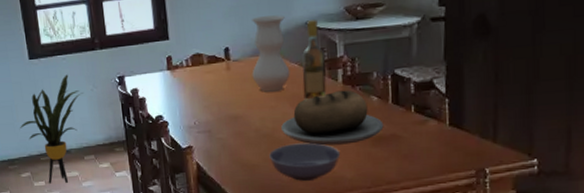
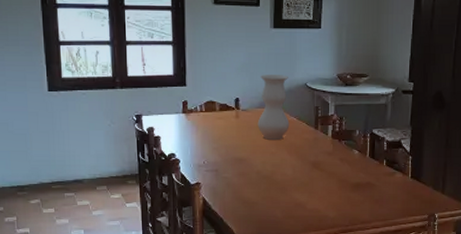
house plant: present [20,74,83,184] -> none [33,109,100,211]
bowl: present [269,142,341,181] -> none [267,185,326,218]
bread: present [281,90,384,146] -> none [279,143,362,189]
bottle: present [302,19,327,100] -> none [299,82,320,149]

